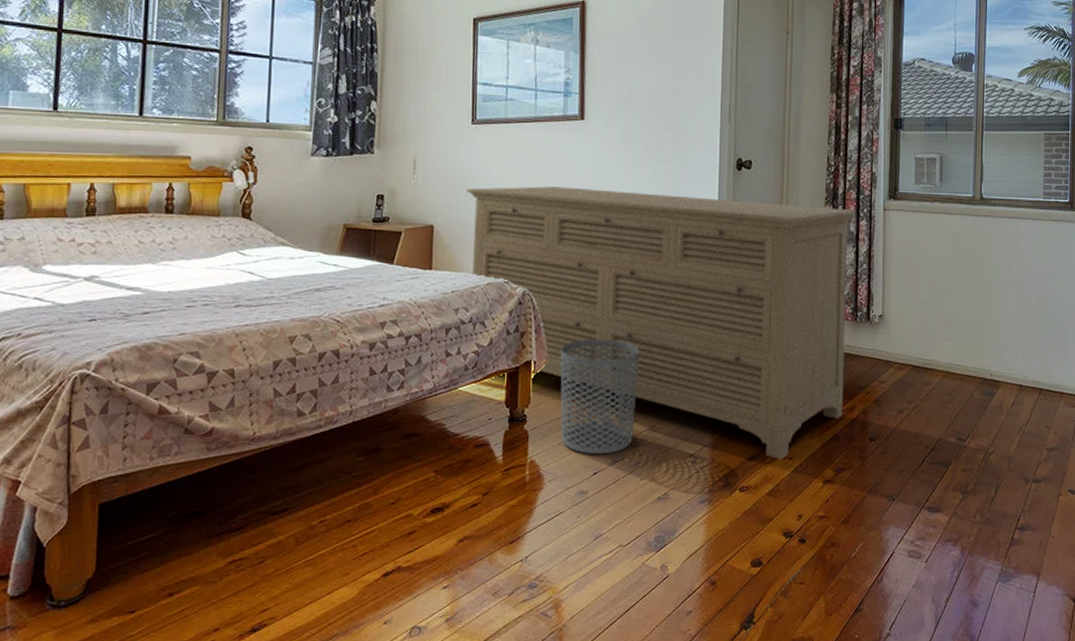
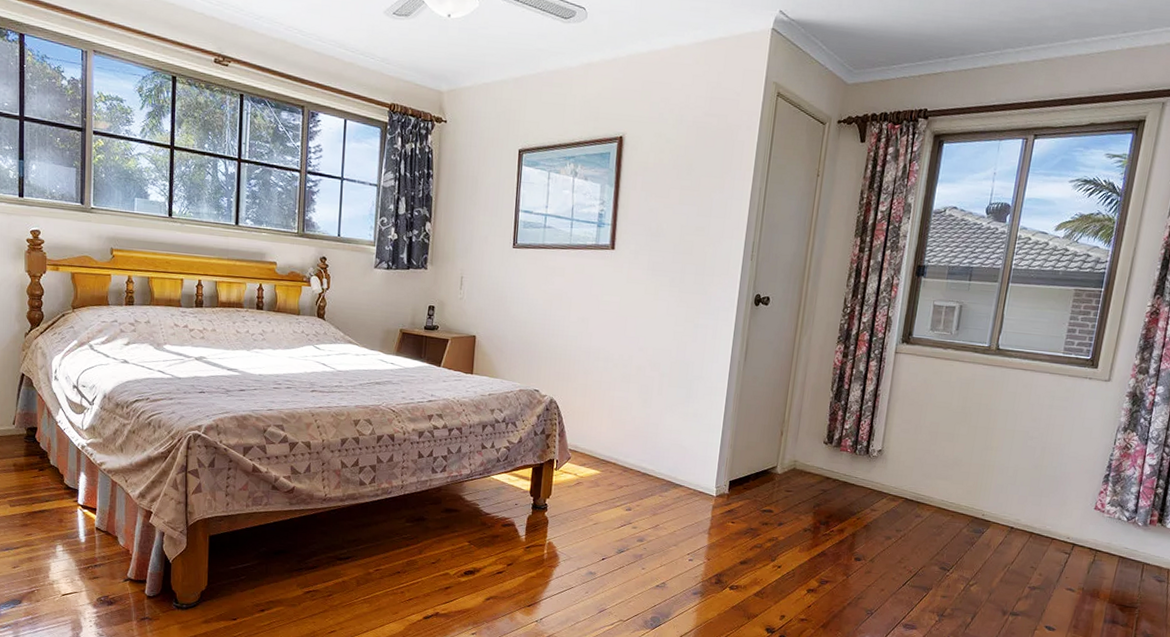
dresser: present [466,186,856,460] -> none [505,305,868,567]
waste bin: present [560,339,640,455] -> none [576,445,650,545]

